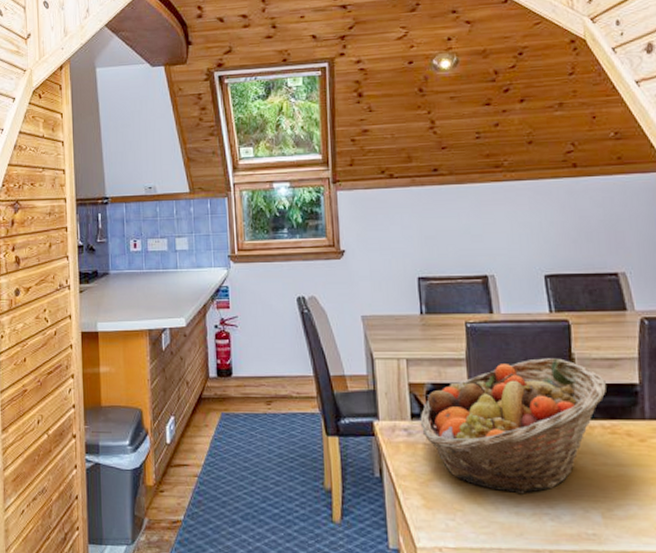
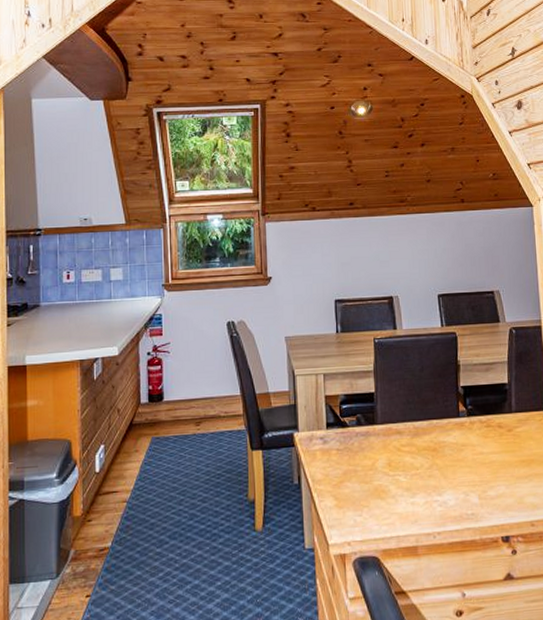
fruit basket: present [420,358,606,494] -> none [334,365,483,486]

